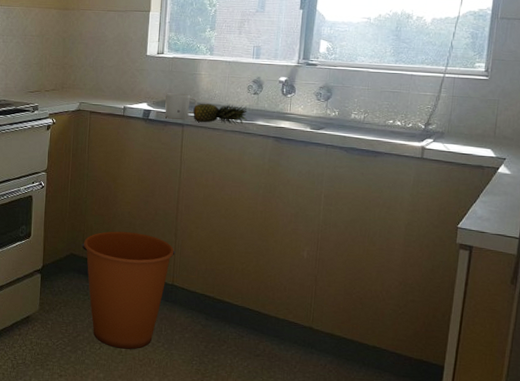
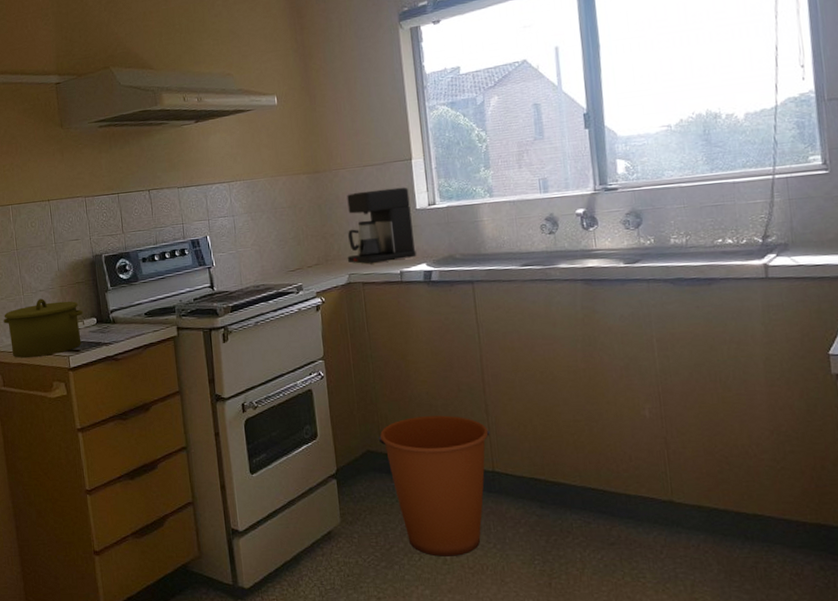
coffee maker: none [80,32,143,97] -> present [347,187,417,265]
mug: present [165,93,198,120] -> none [446,245,486,277]
fruit: present [193,103,248,125] -> none [481,249,548,277]

